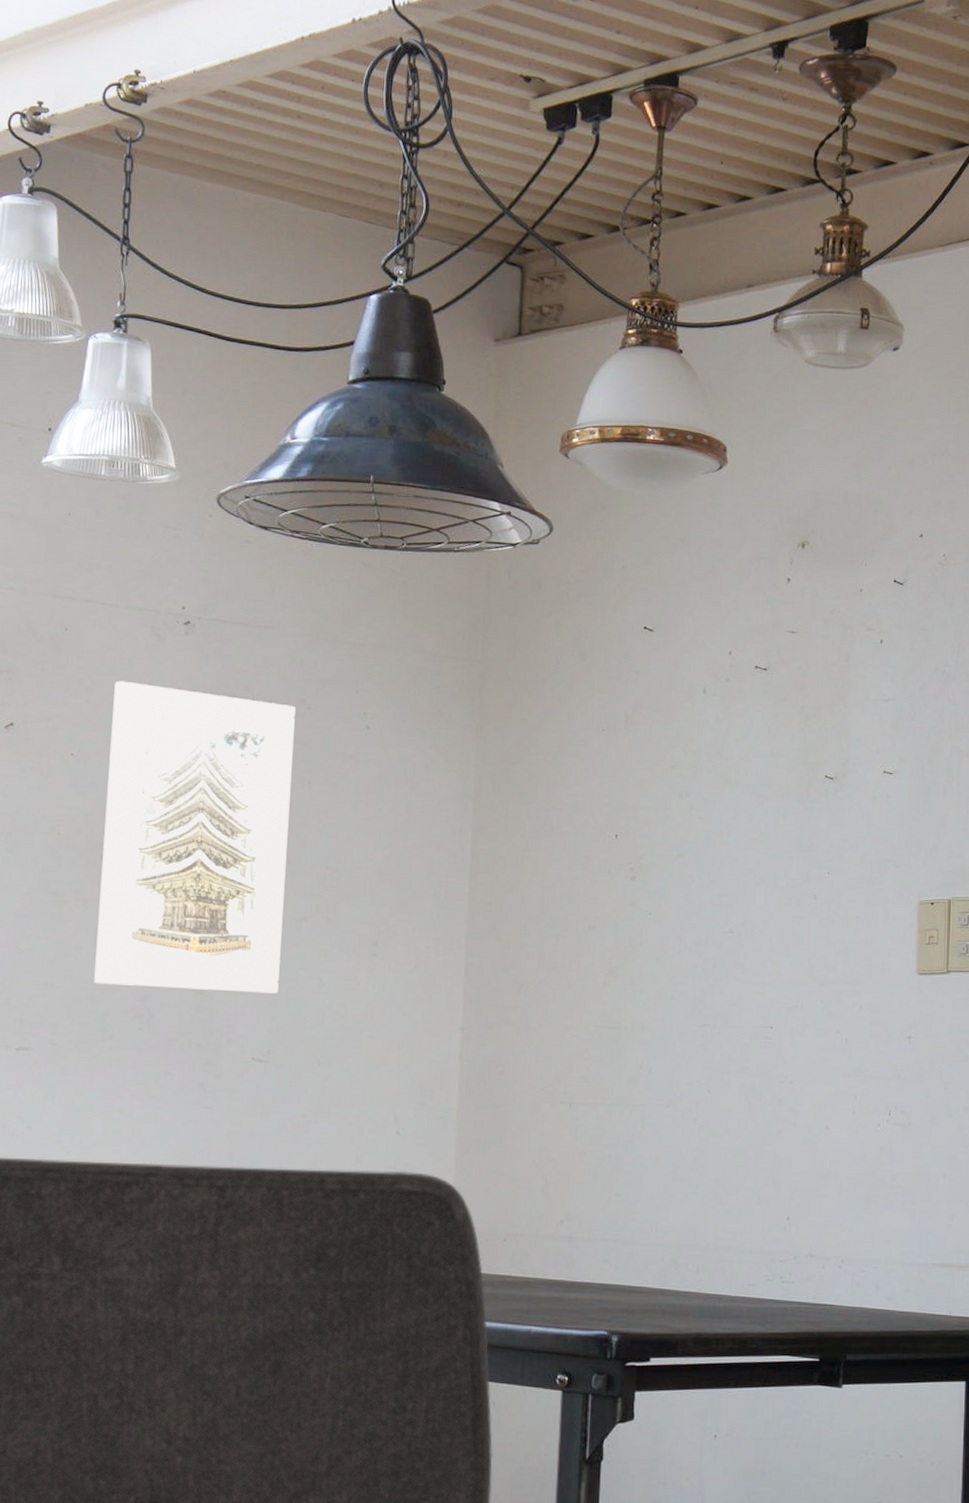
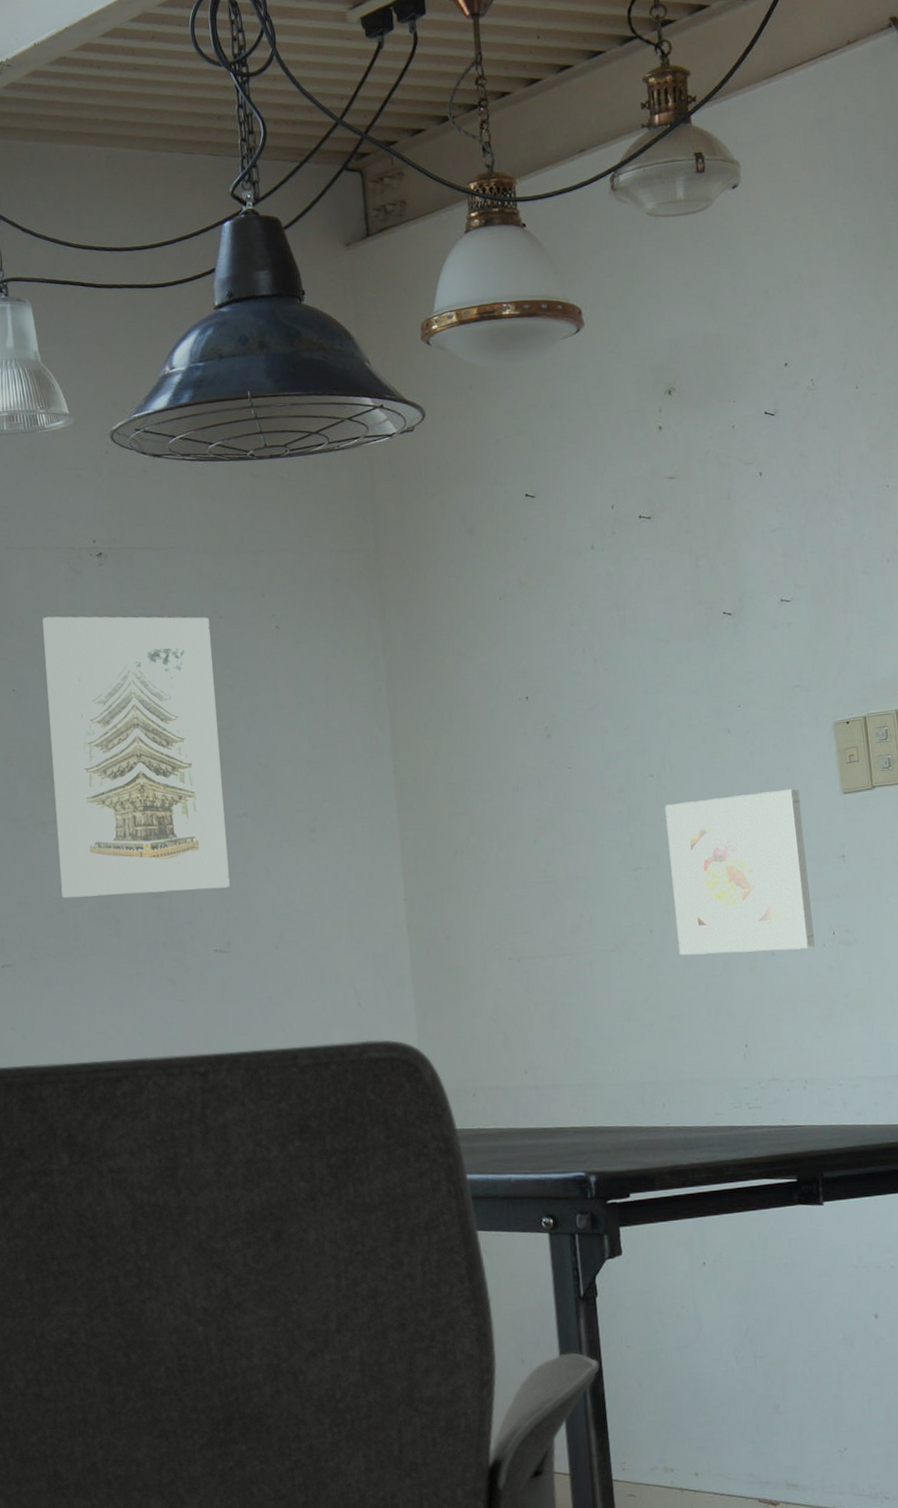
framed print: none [735,963,876,1127] -> present [665,788,815,956]

